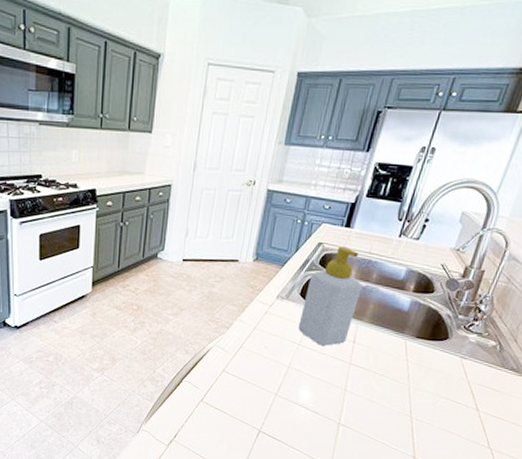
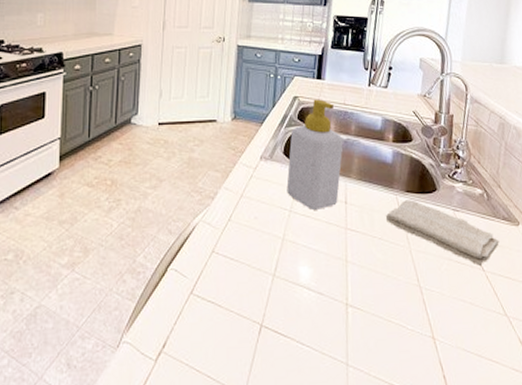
washcloth: none [391,344,501,406] -> present [386,200,499,266]

